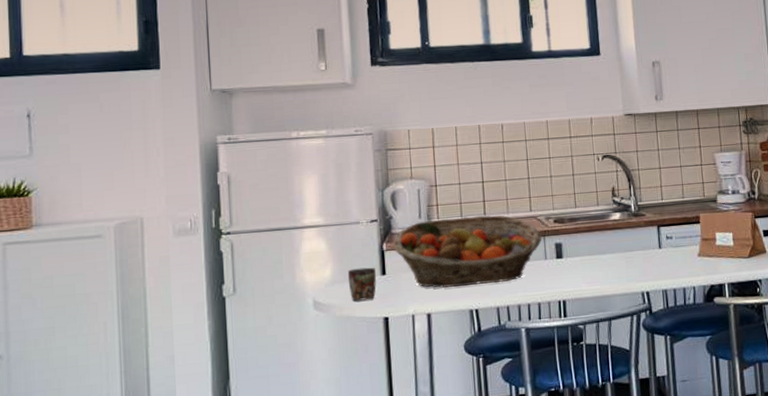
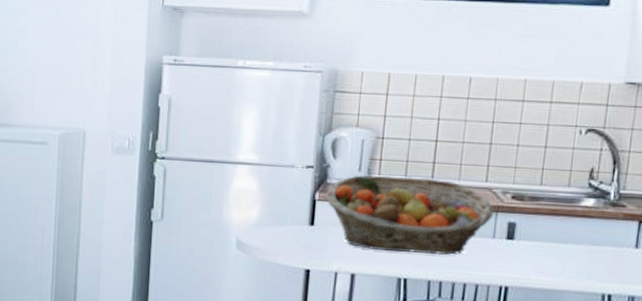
mug: present [347,267,376,301] -> none [274,214,304,249]

